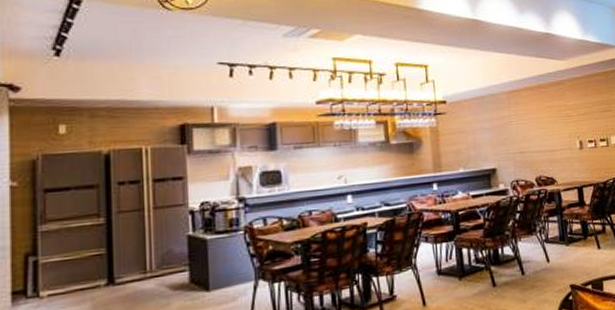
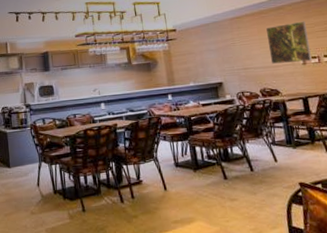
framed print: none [544,99,589,148] -> present [265,21,312,64]

